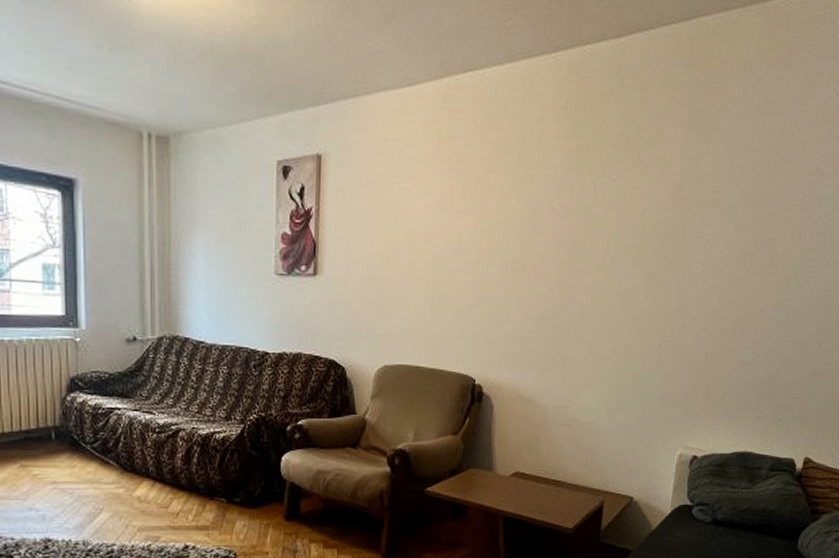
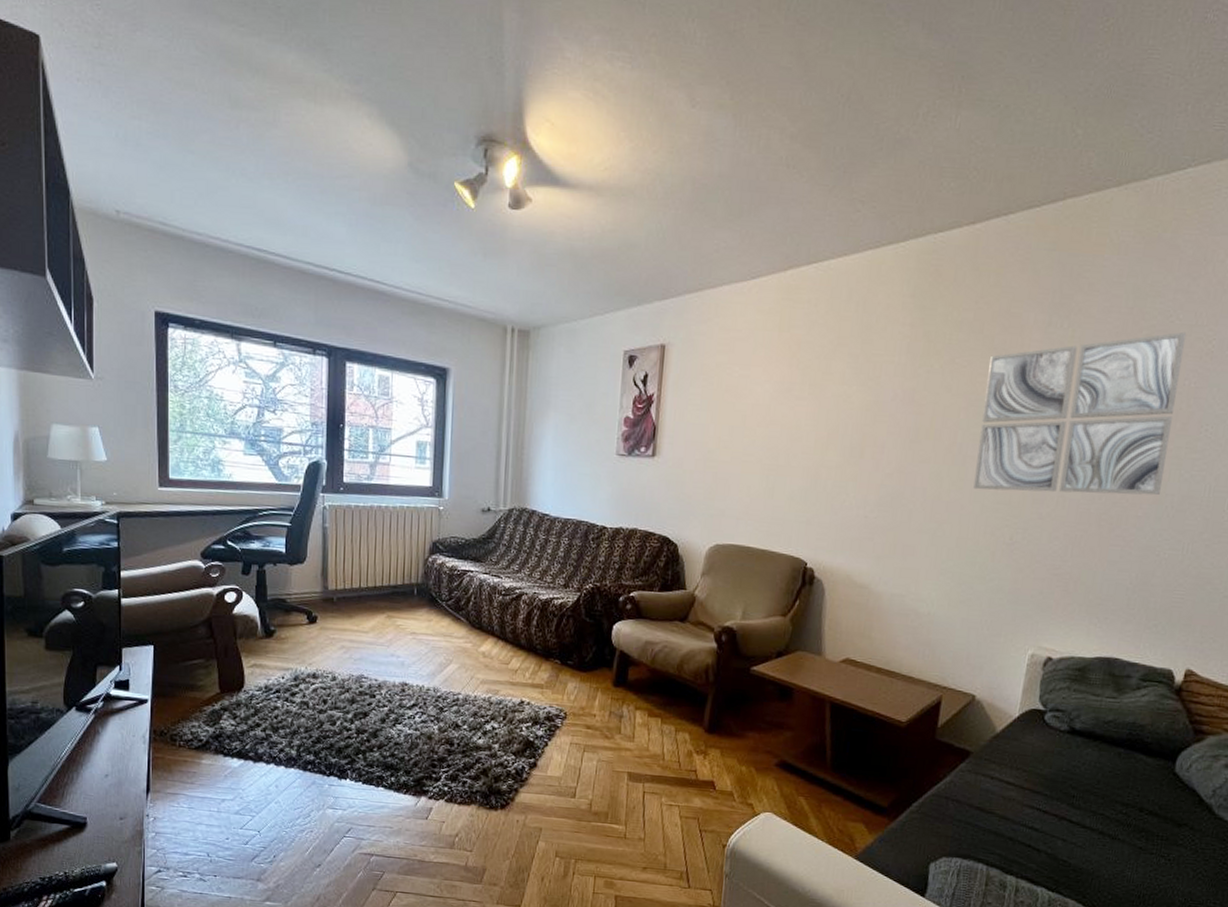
wall art: none [626,148,800,301] -> present [973,331,1186,496]

